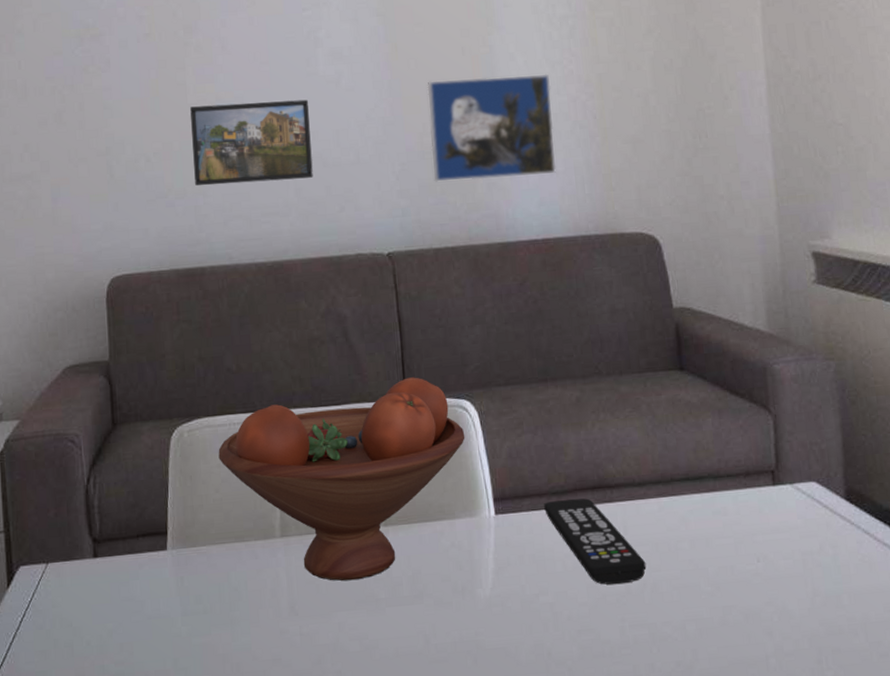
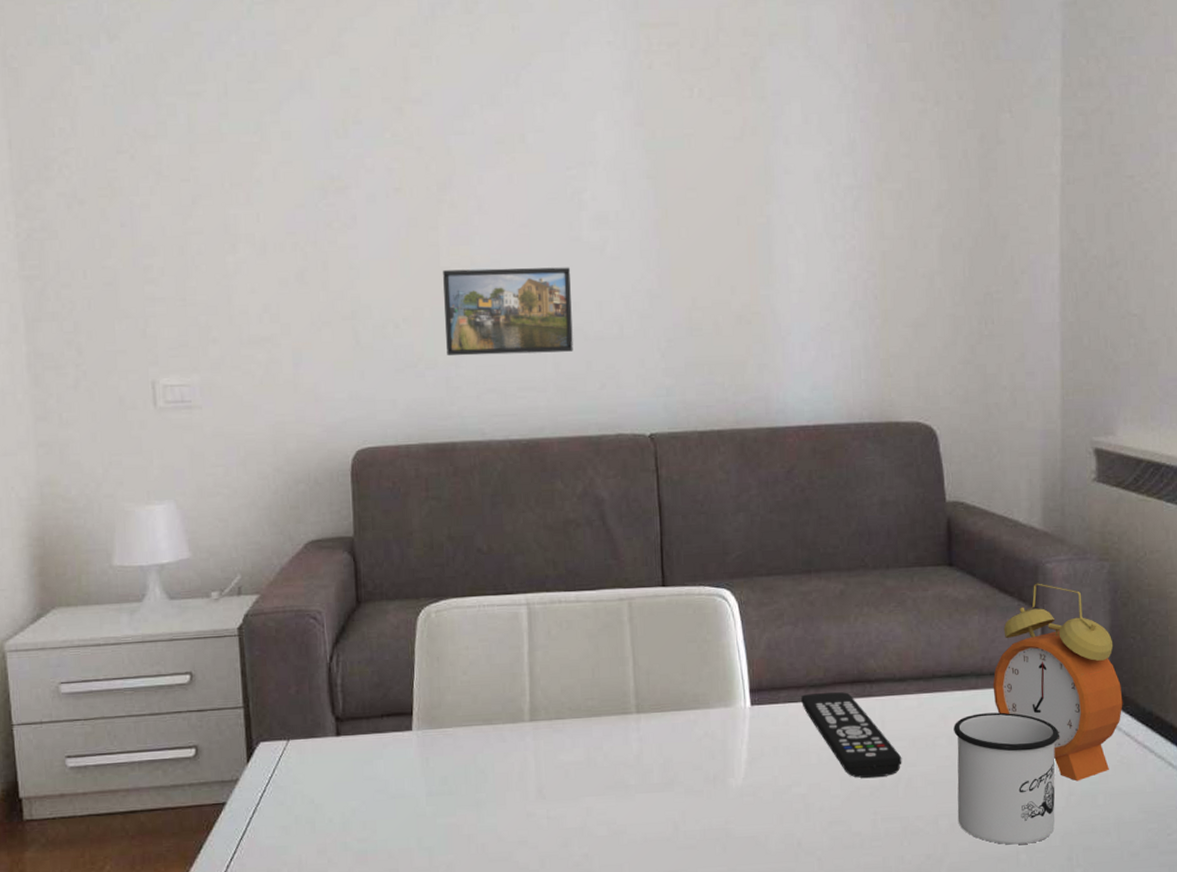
fruit bowl: present [218,377,465,581] -> none [467,564,724,767]
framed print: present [427,74,557,182] -> none [698,249,832,361]
mug: none [695,514,802,649] -> present [954,712,1059,845]
alarm clock: none [730,384,860,582] -> present [992,583,1123,782]

